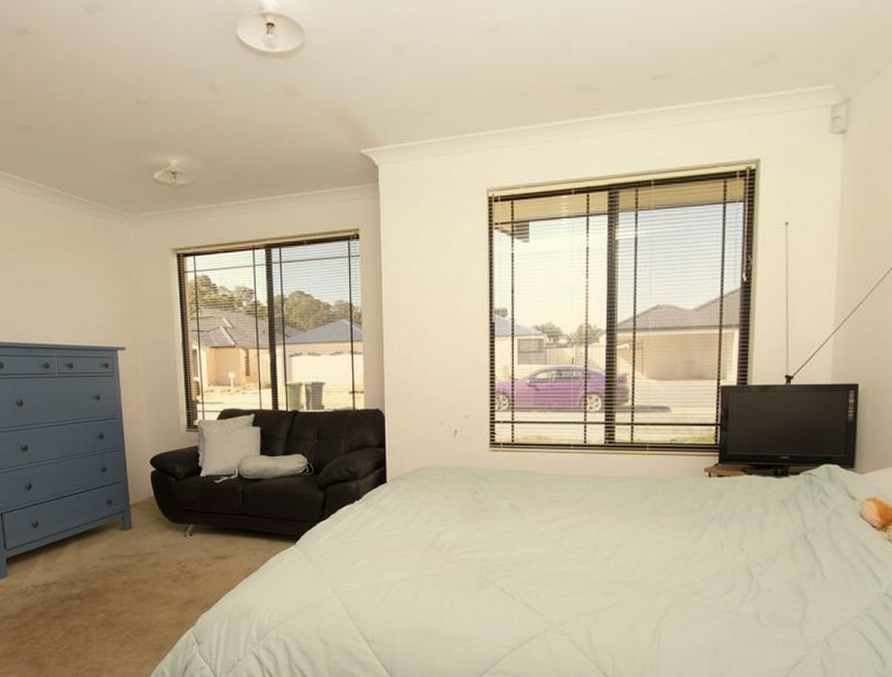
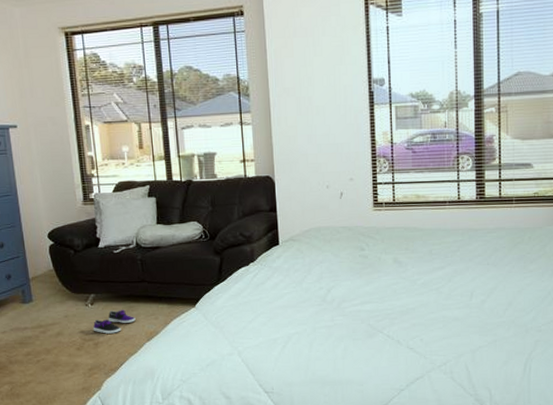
shoe: none [190,543,234,567] -> present [92,310,136,334]

